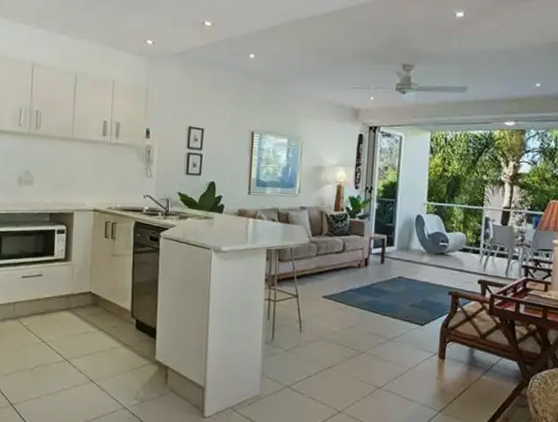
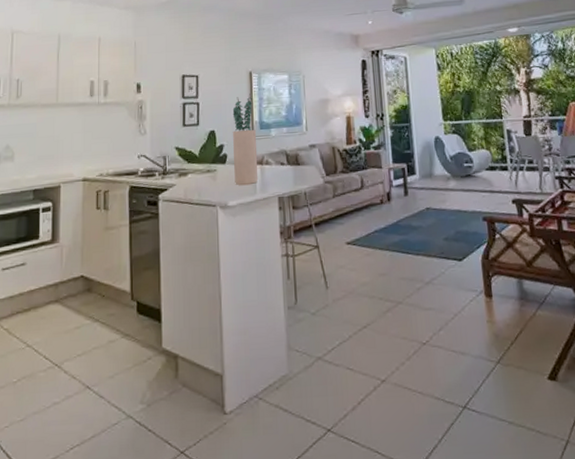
vase: none [229,152,253,235] -> present [232,94,259,185]

